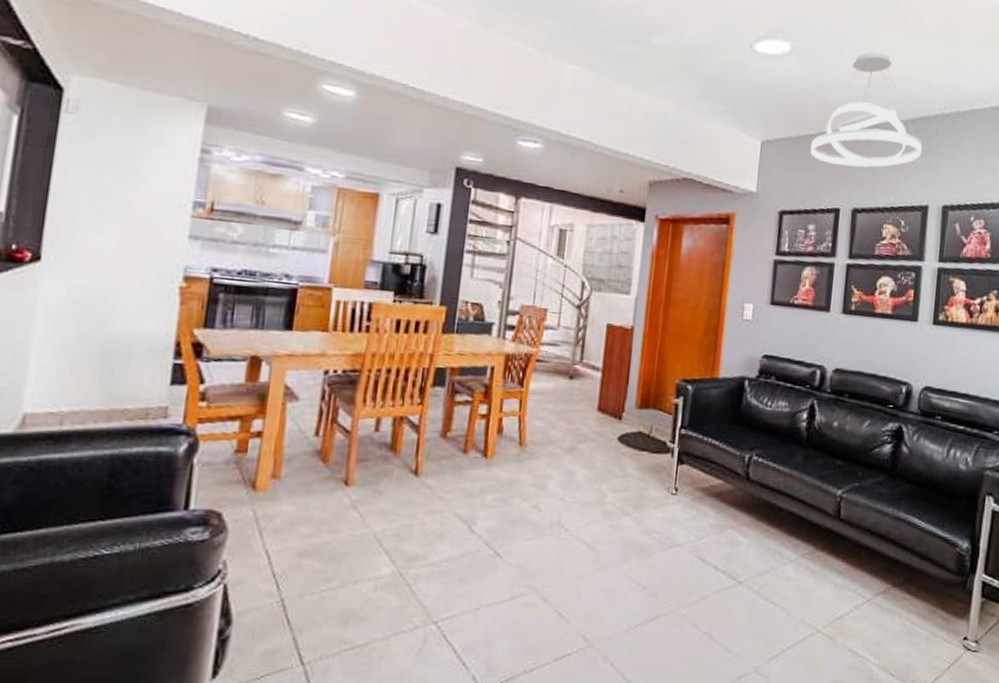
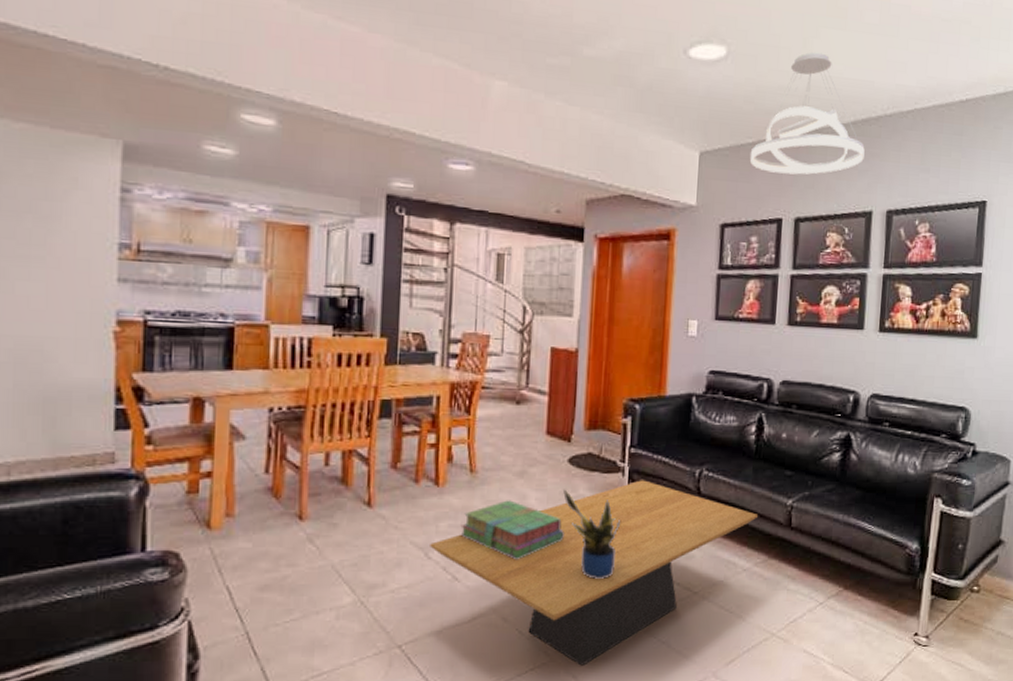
coffee table: none [474,462,806,653] -> present [430,480,758,666]
stack of books: none [505,476,610,539] -> present [460,500,564,560]
potted plant: none [611,467,668,562] -> present [563,489,621,579]

